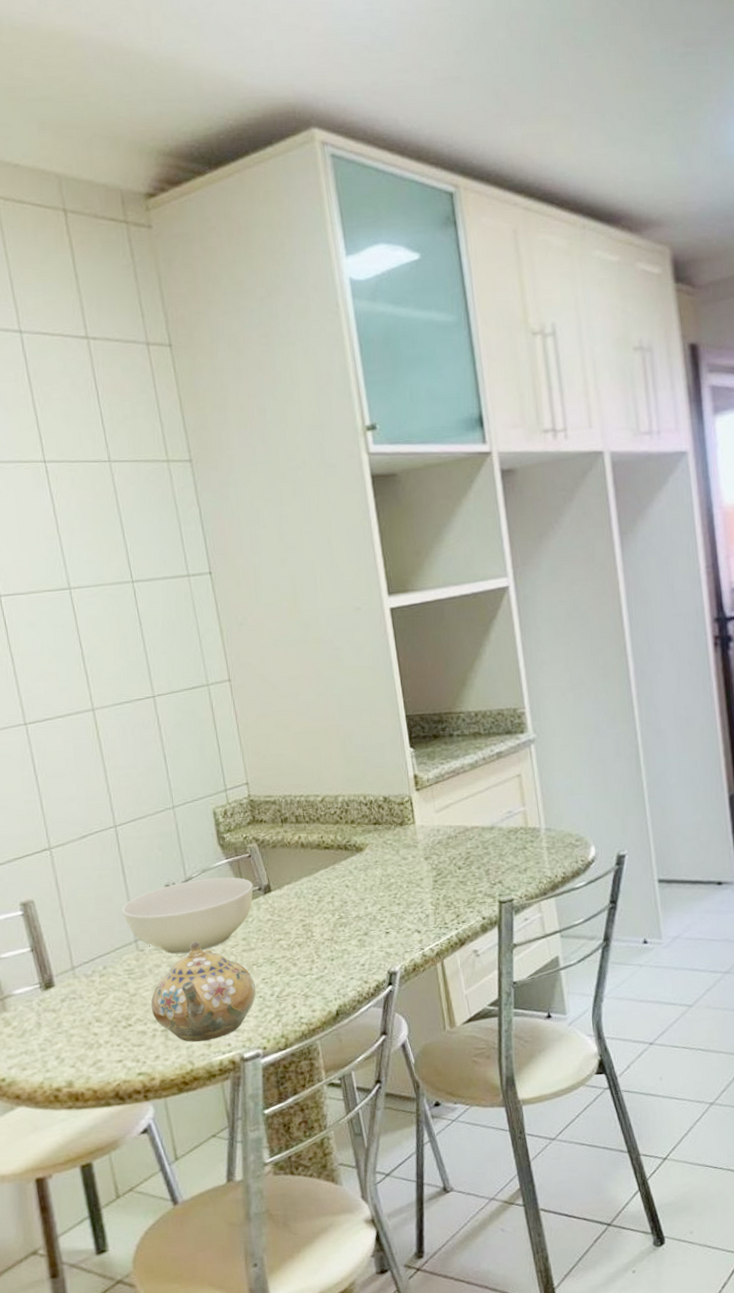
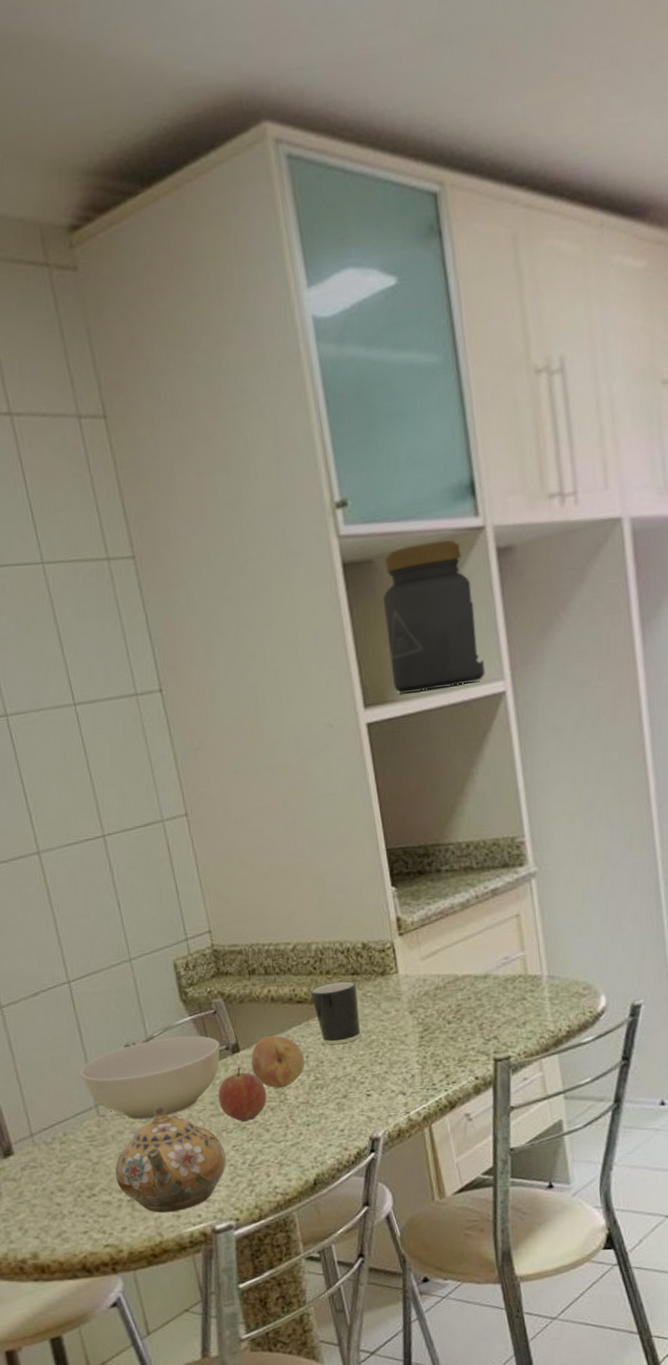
fruit: none [250,906,295,957] -> present [218,1066,267,1123]
fruit: none [281,878,331,926] -> present [251,1035,306,1089]
mug: none [336,830,381,887] -> present [310,981,361,1045]
jar: none [406,461,492,585] -> present [383,539,486,694]

